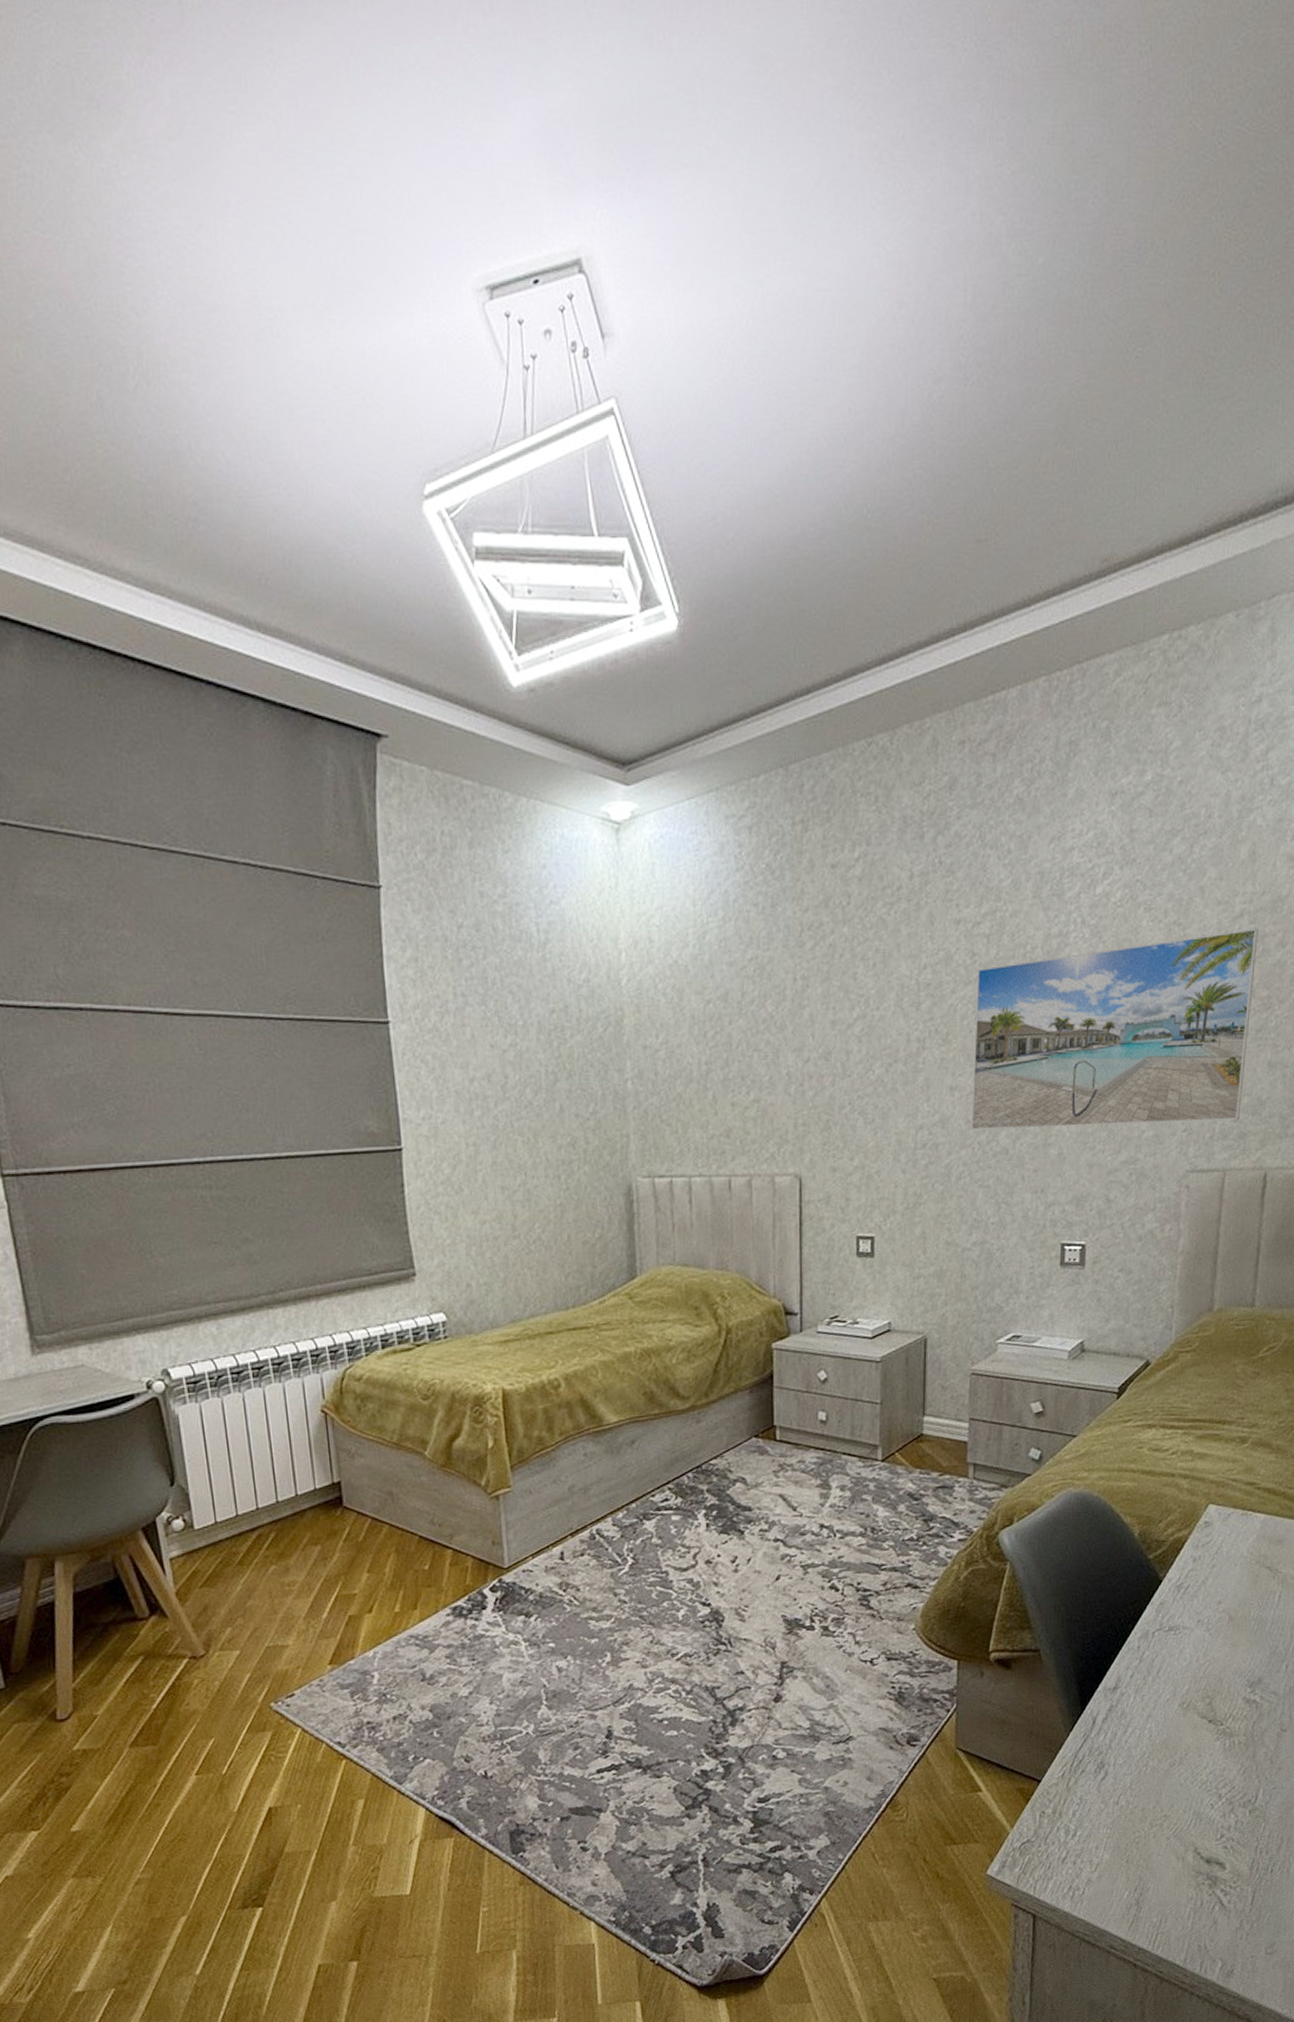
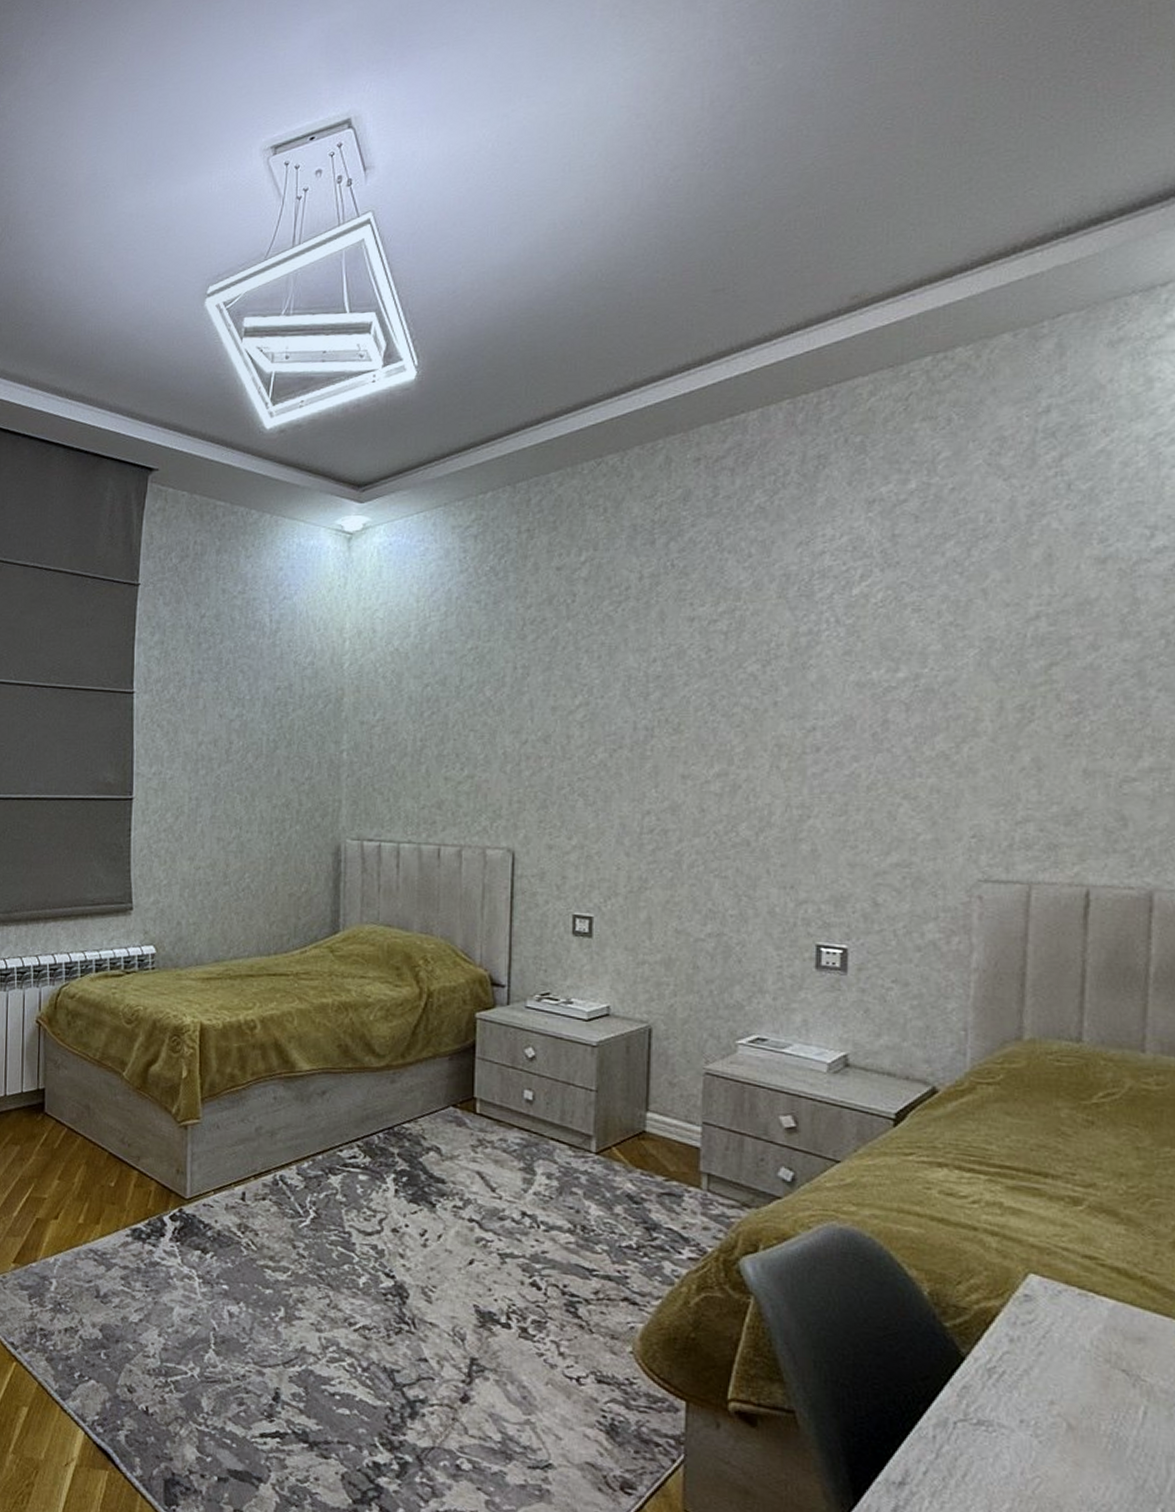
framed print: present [971,928,1258,1130] -> none [706,630,1061,830]

